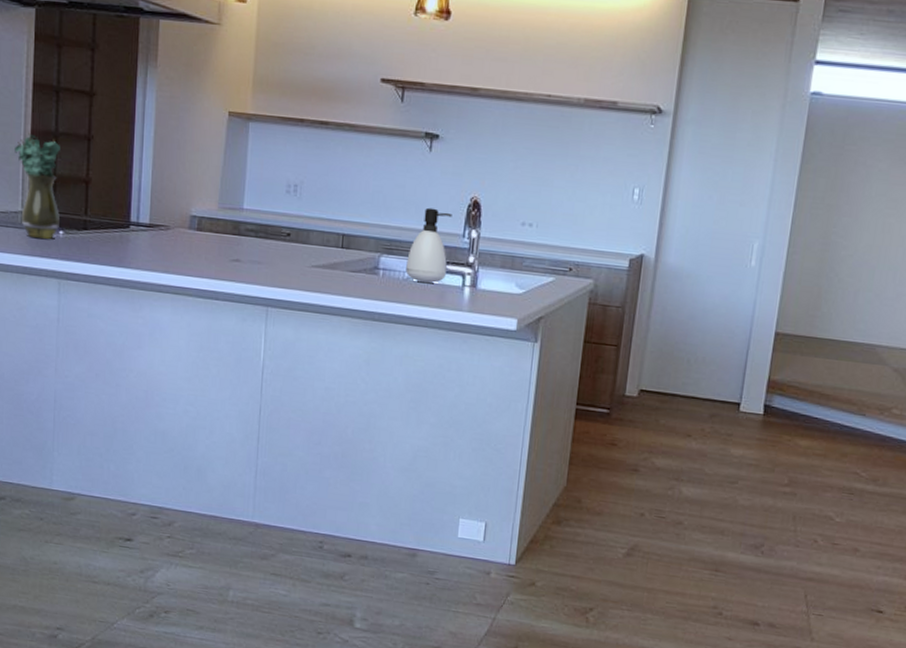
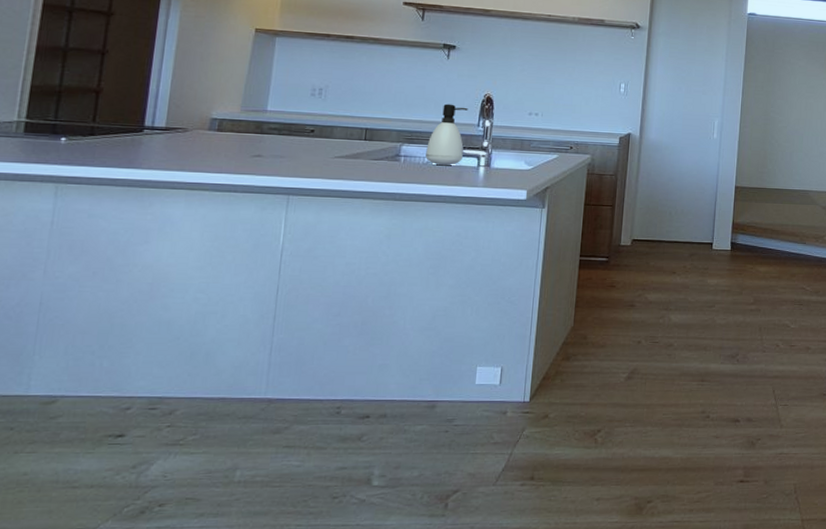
vase: present [15,132,61,240] -> none [15,48,70,147]

